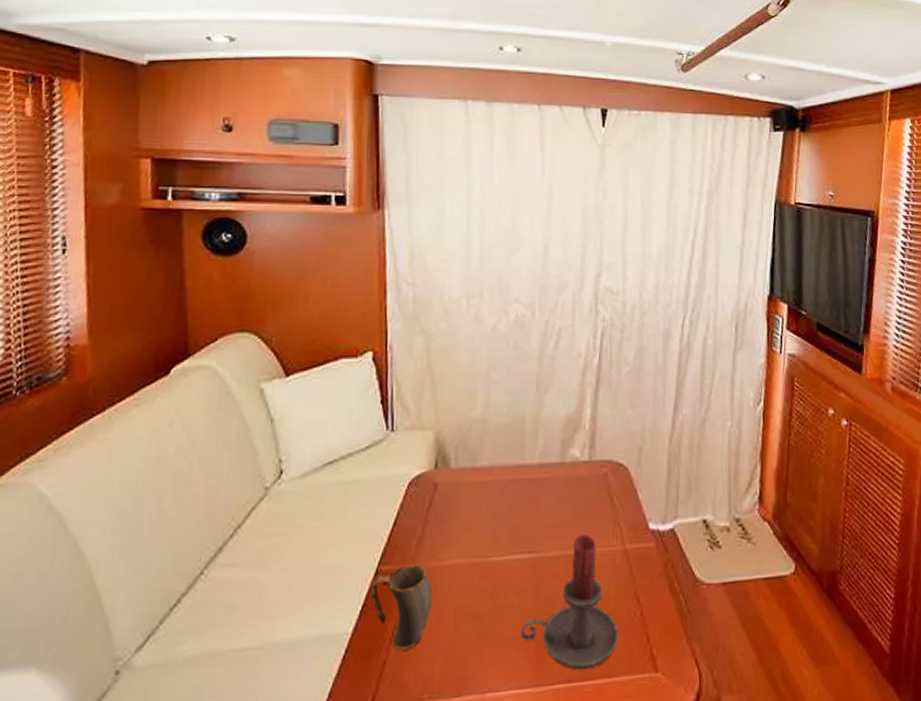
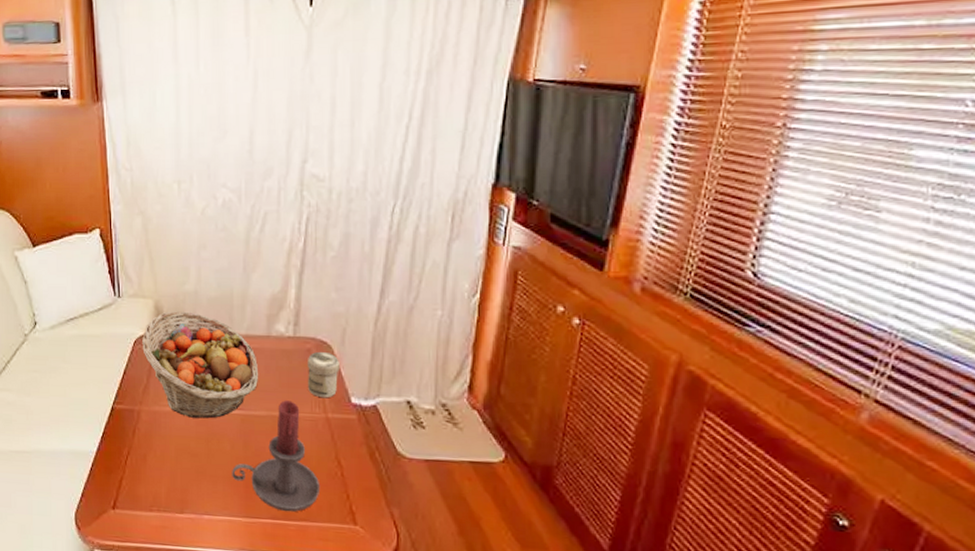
mug: present [370,564,432,651] -> none [108,406,157,472]
fruit basket: none [418,442,553,570] -> present [142,311,259,419]
jar: none [604,474,637,528] -> present [308,351,340,399]

